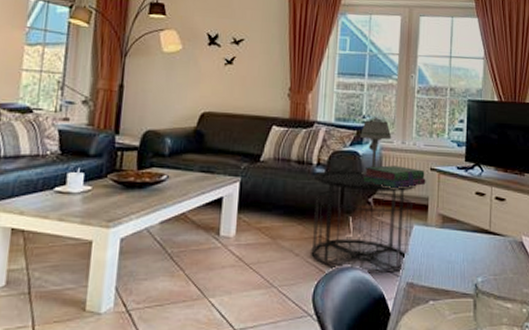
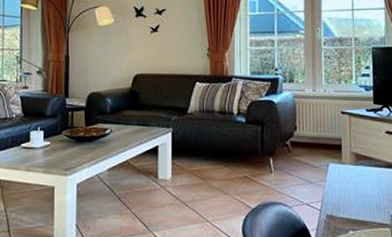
side table: present [311,169,417,274] -> none [235,117,330,208]
table lamp: present [360,116,392,176] -> none [274,68,303,121]
stack of books: present [362,165,426,188] -> none [279,111,338,131]

